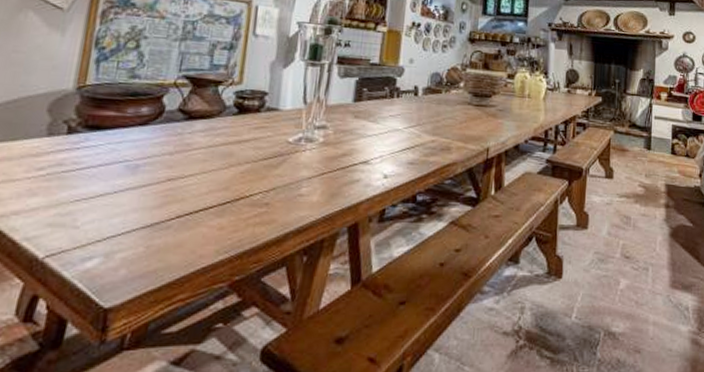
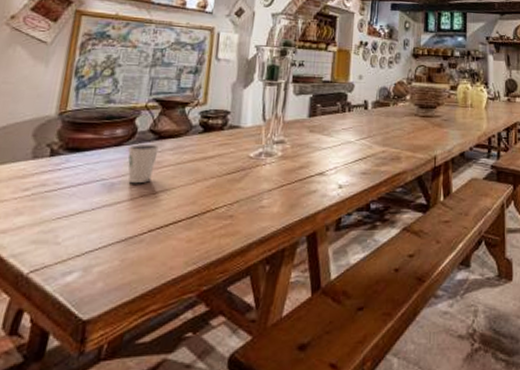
dixie cup: none [154,124,190,167] -> present [127,144,160,184]

